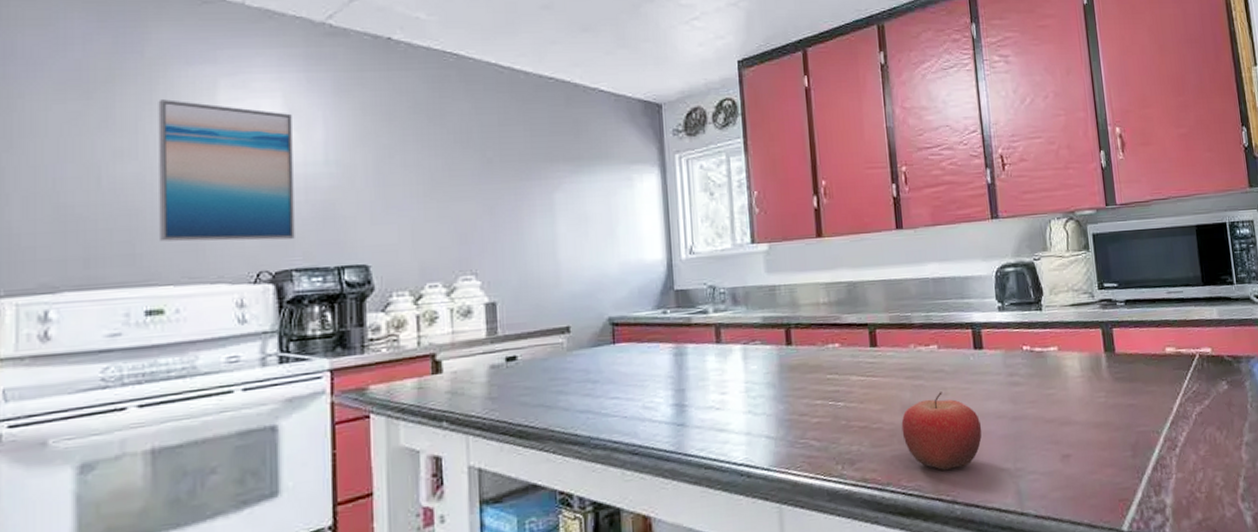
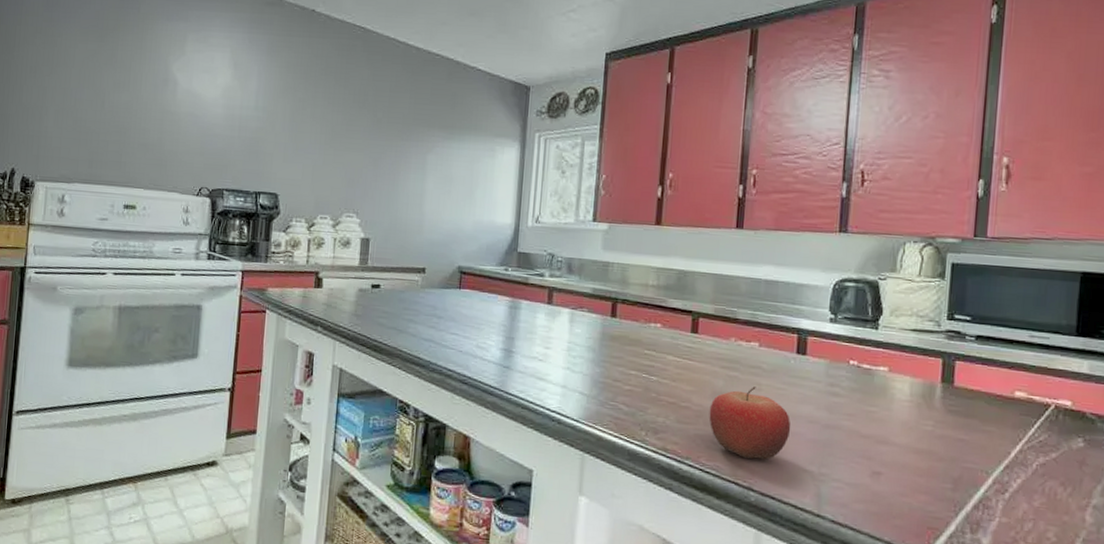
wall art: present [158,99,295,242] -> none [138,46,236,166]

